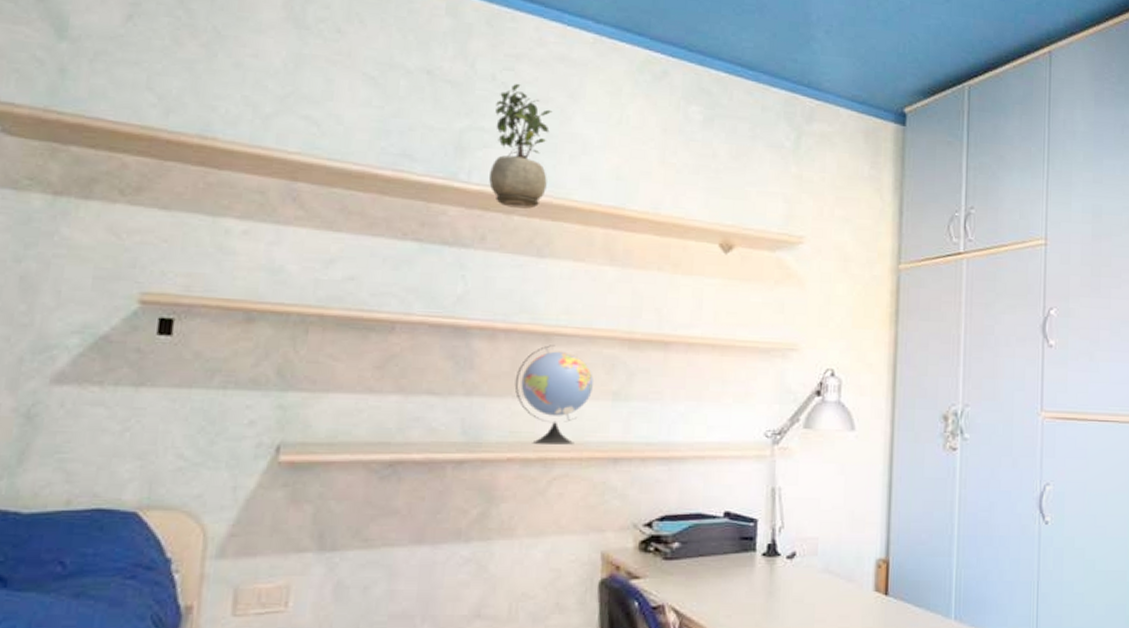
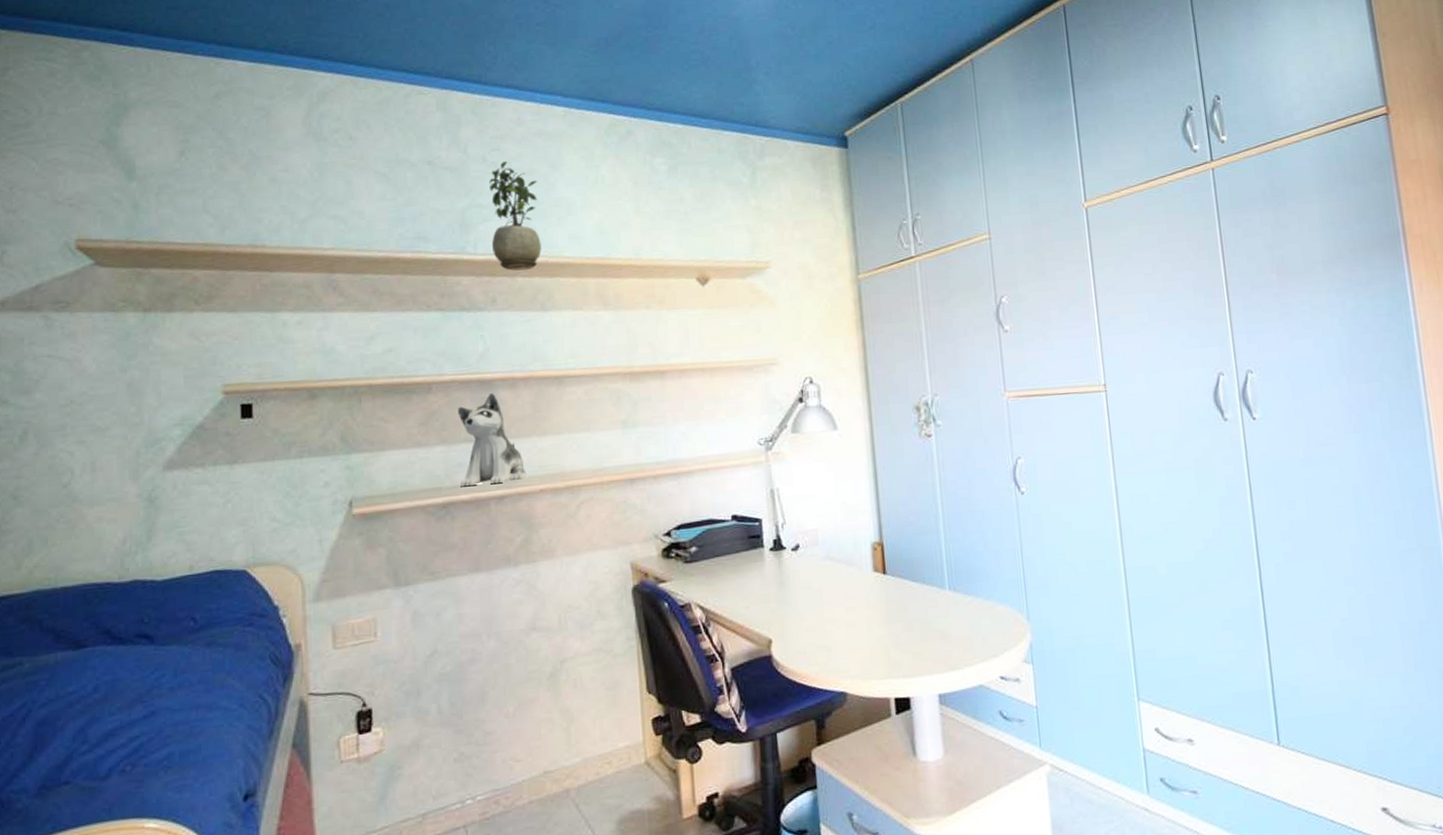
plush toy: none [414,343,496,446] -> present [457,393,528,487]
globe: present [514,345,593,446] -> none [537,386,604,475]

